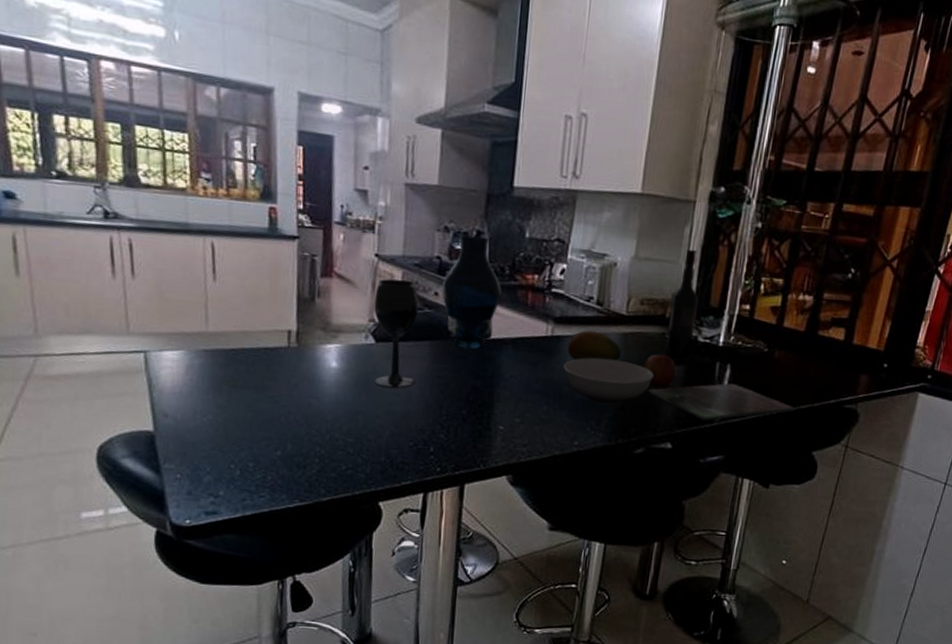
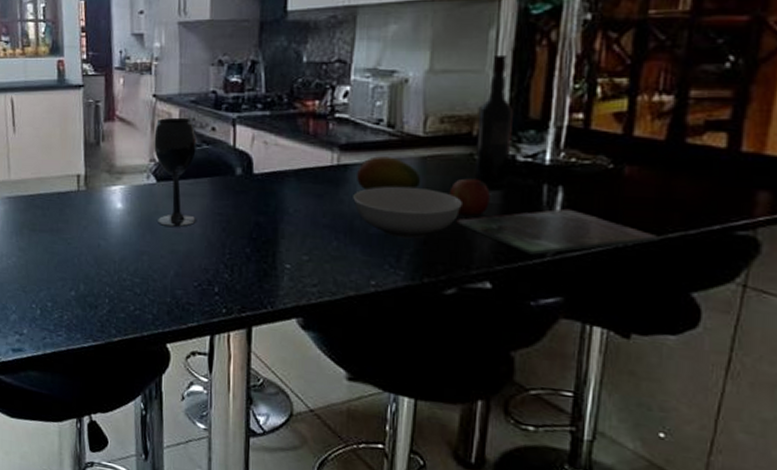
vase: present [441,235,502,349] -> none [218,67,280,184]

